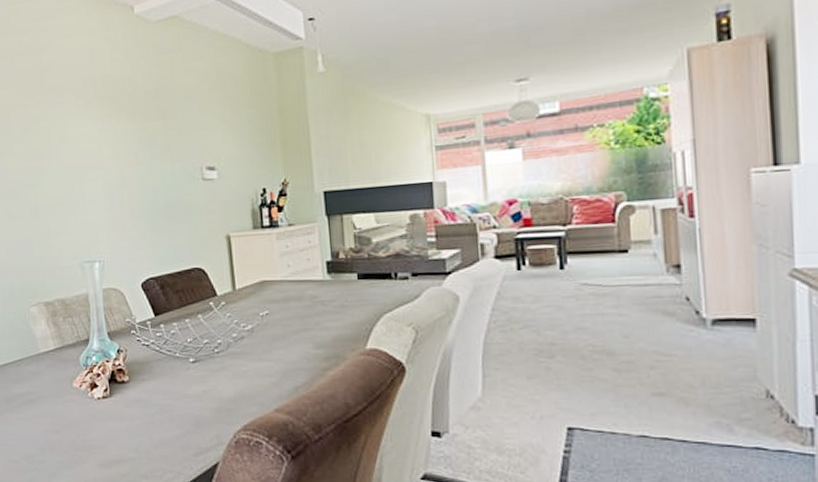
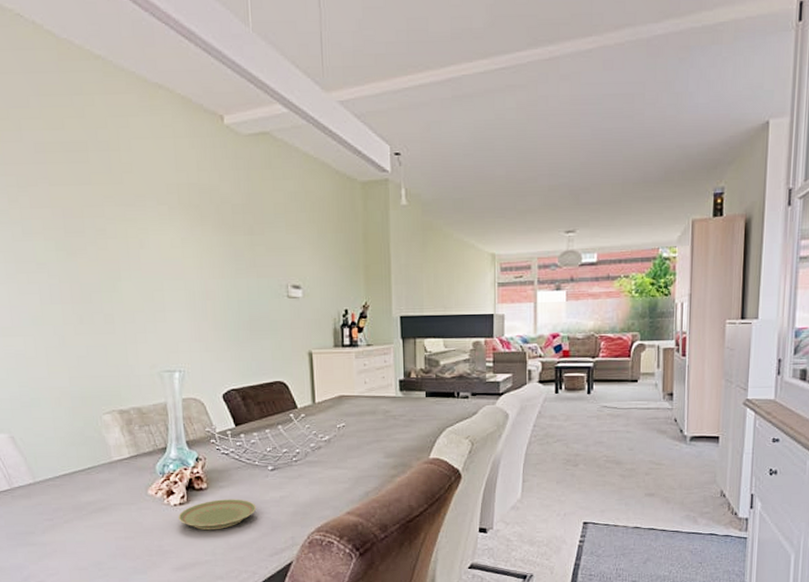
plate: none [102,393,179,426] -> present [178,499,257,531]

